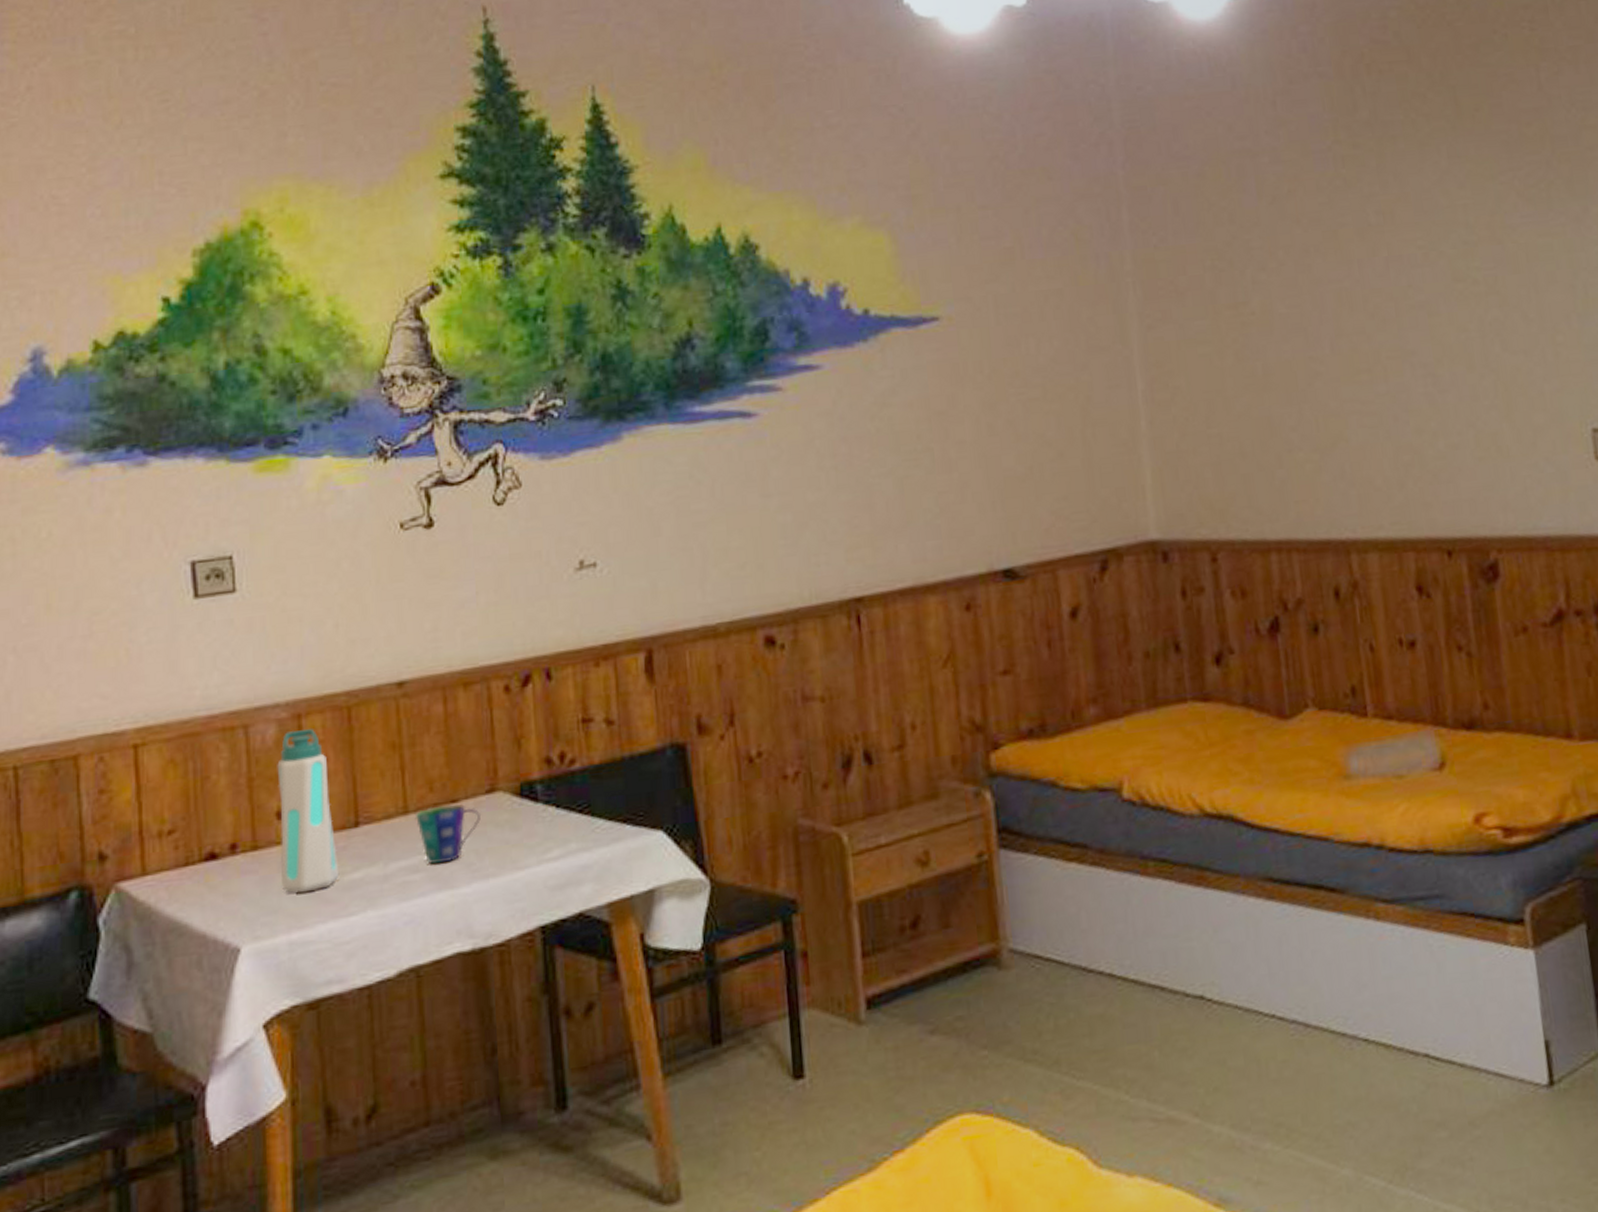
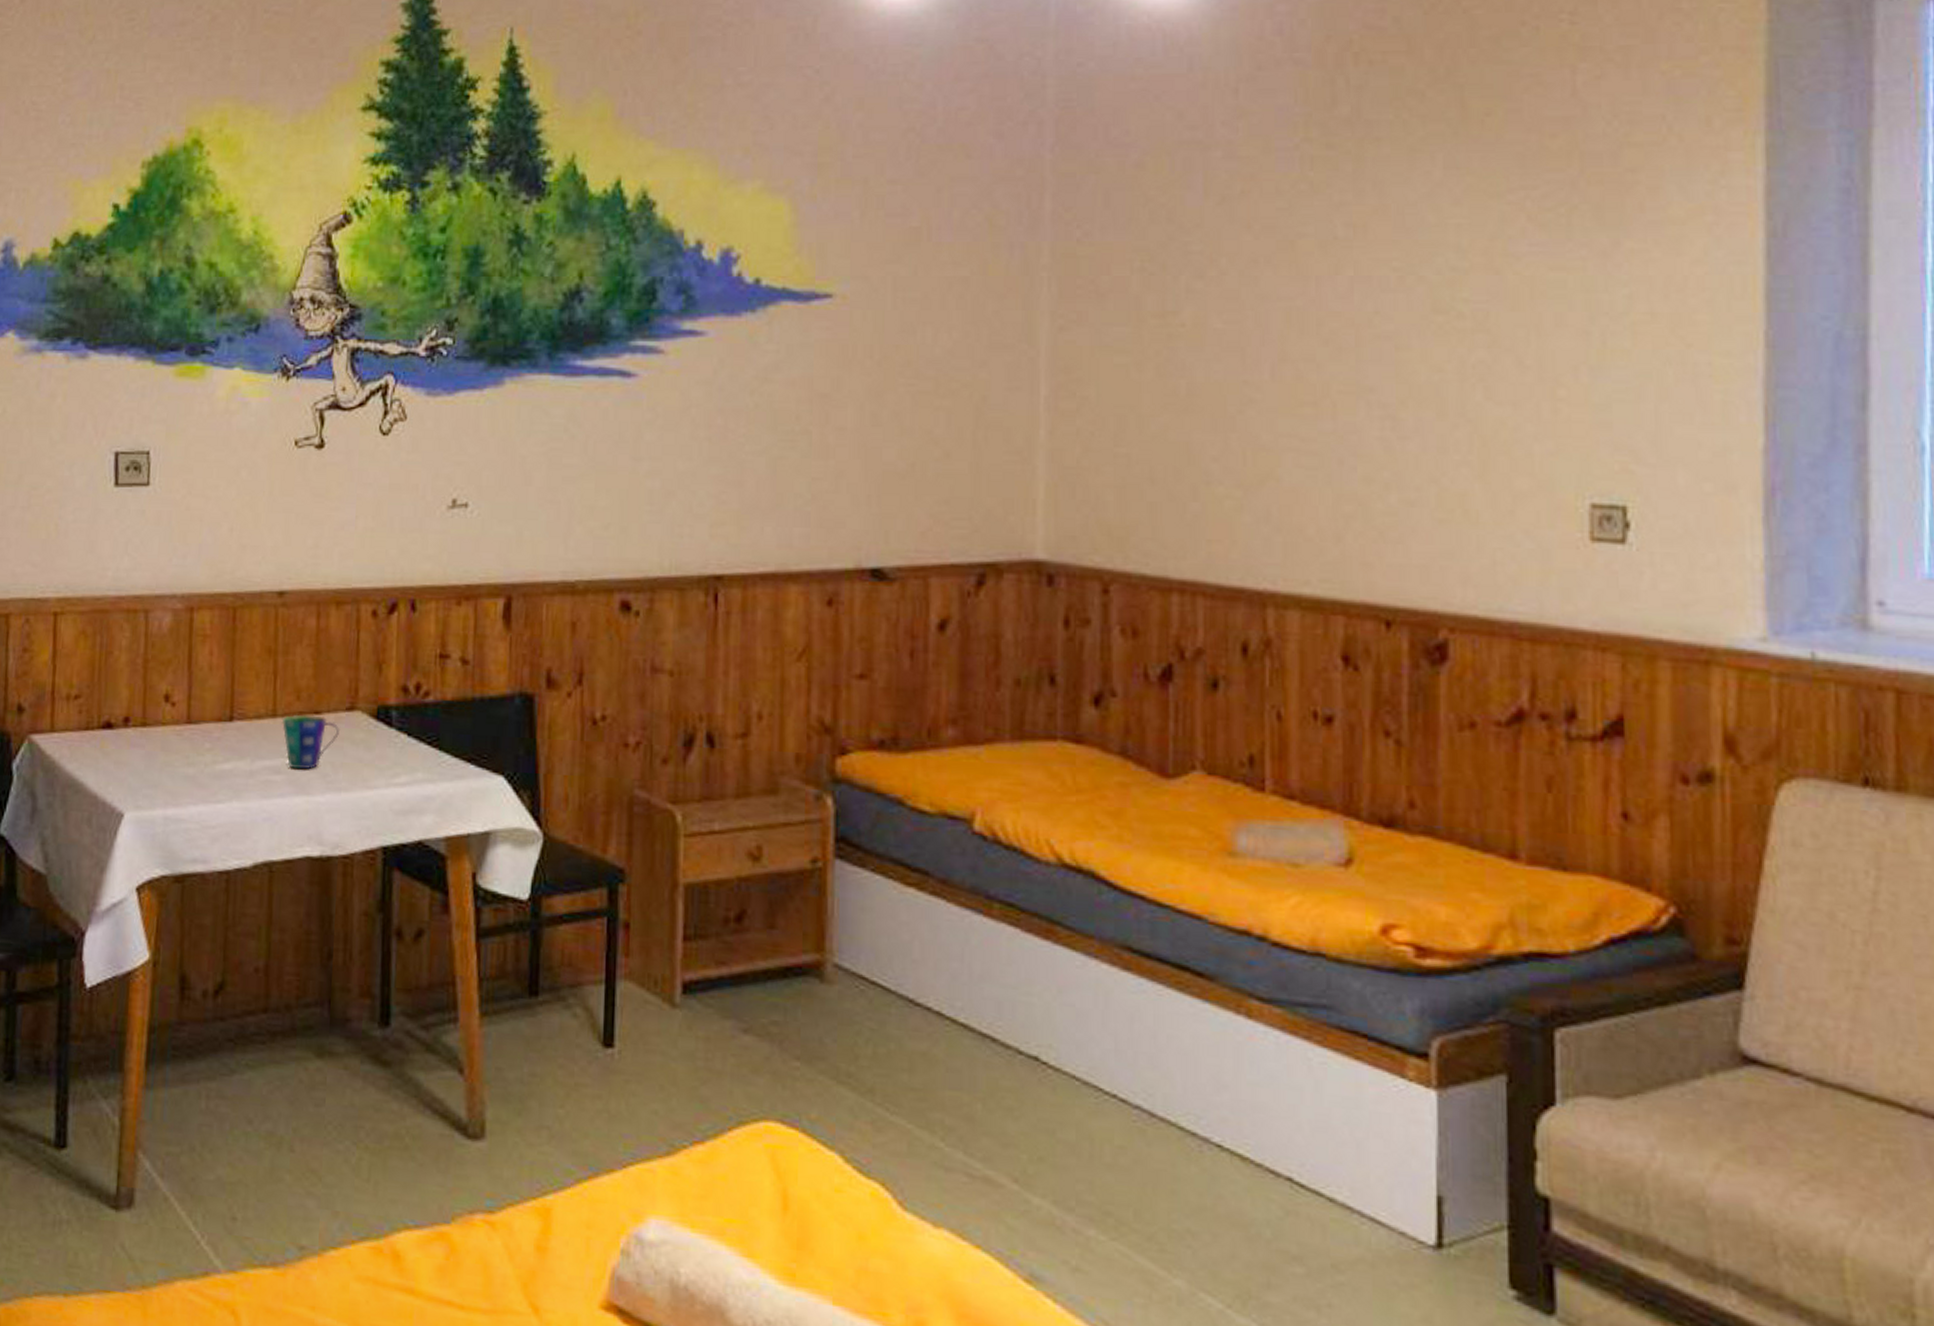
water bottle: present [277,728,340,893] -> none [163,622,213,774]

